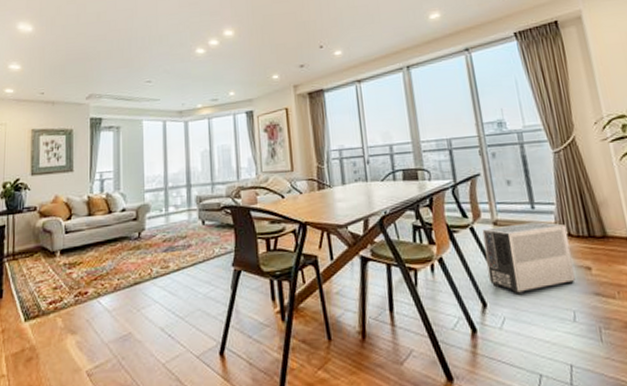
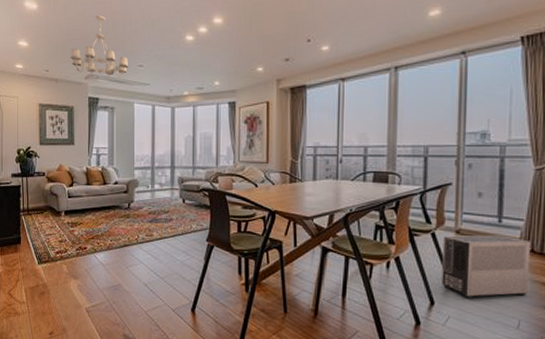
chandelier: none [69,33,136,98] -> present [70,14,129,80]

